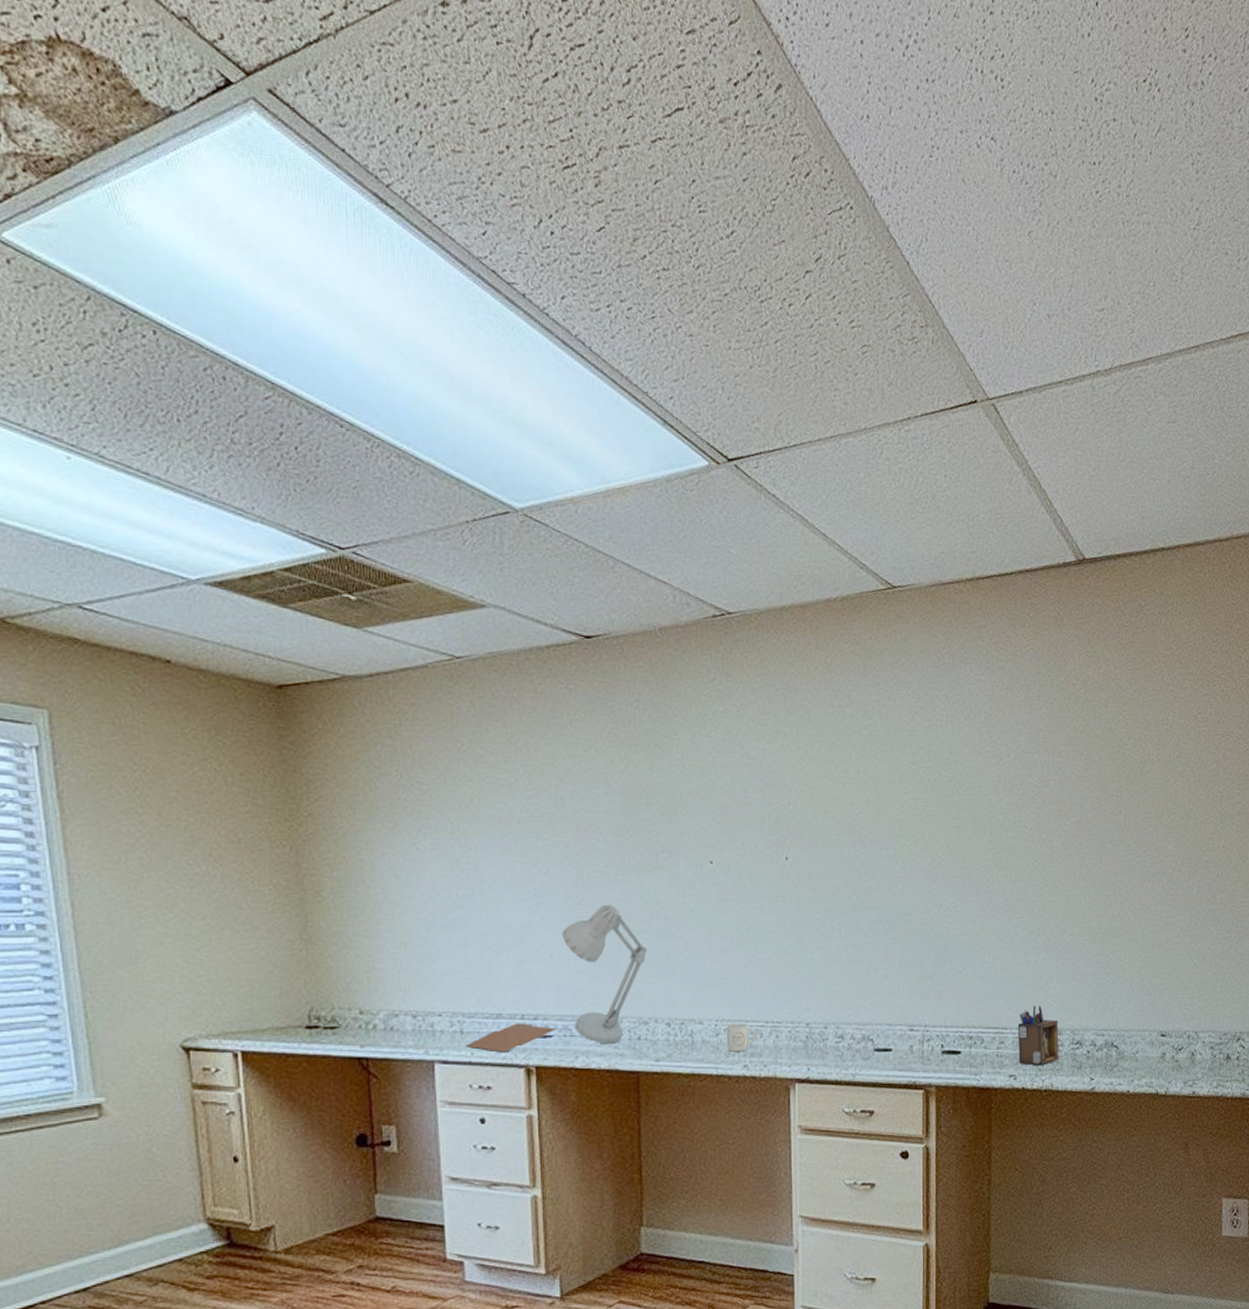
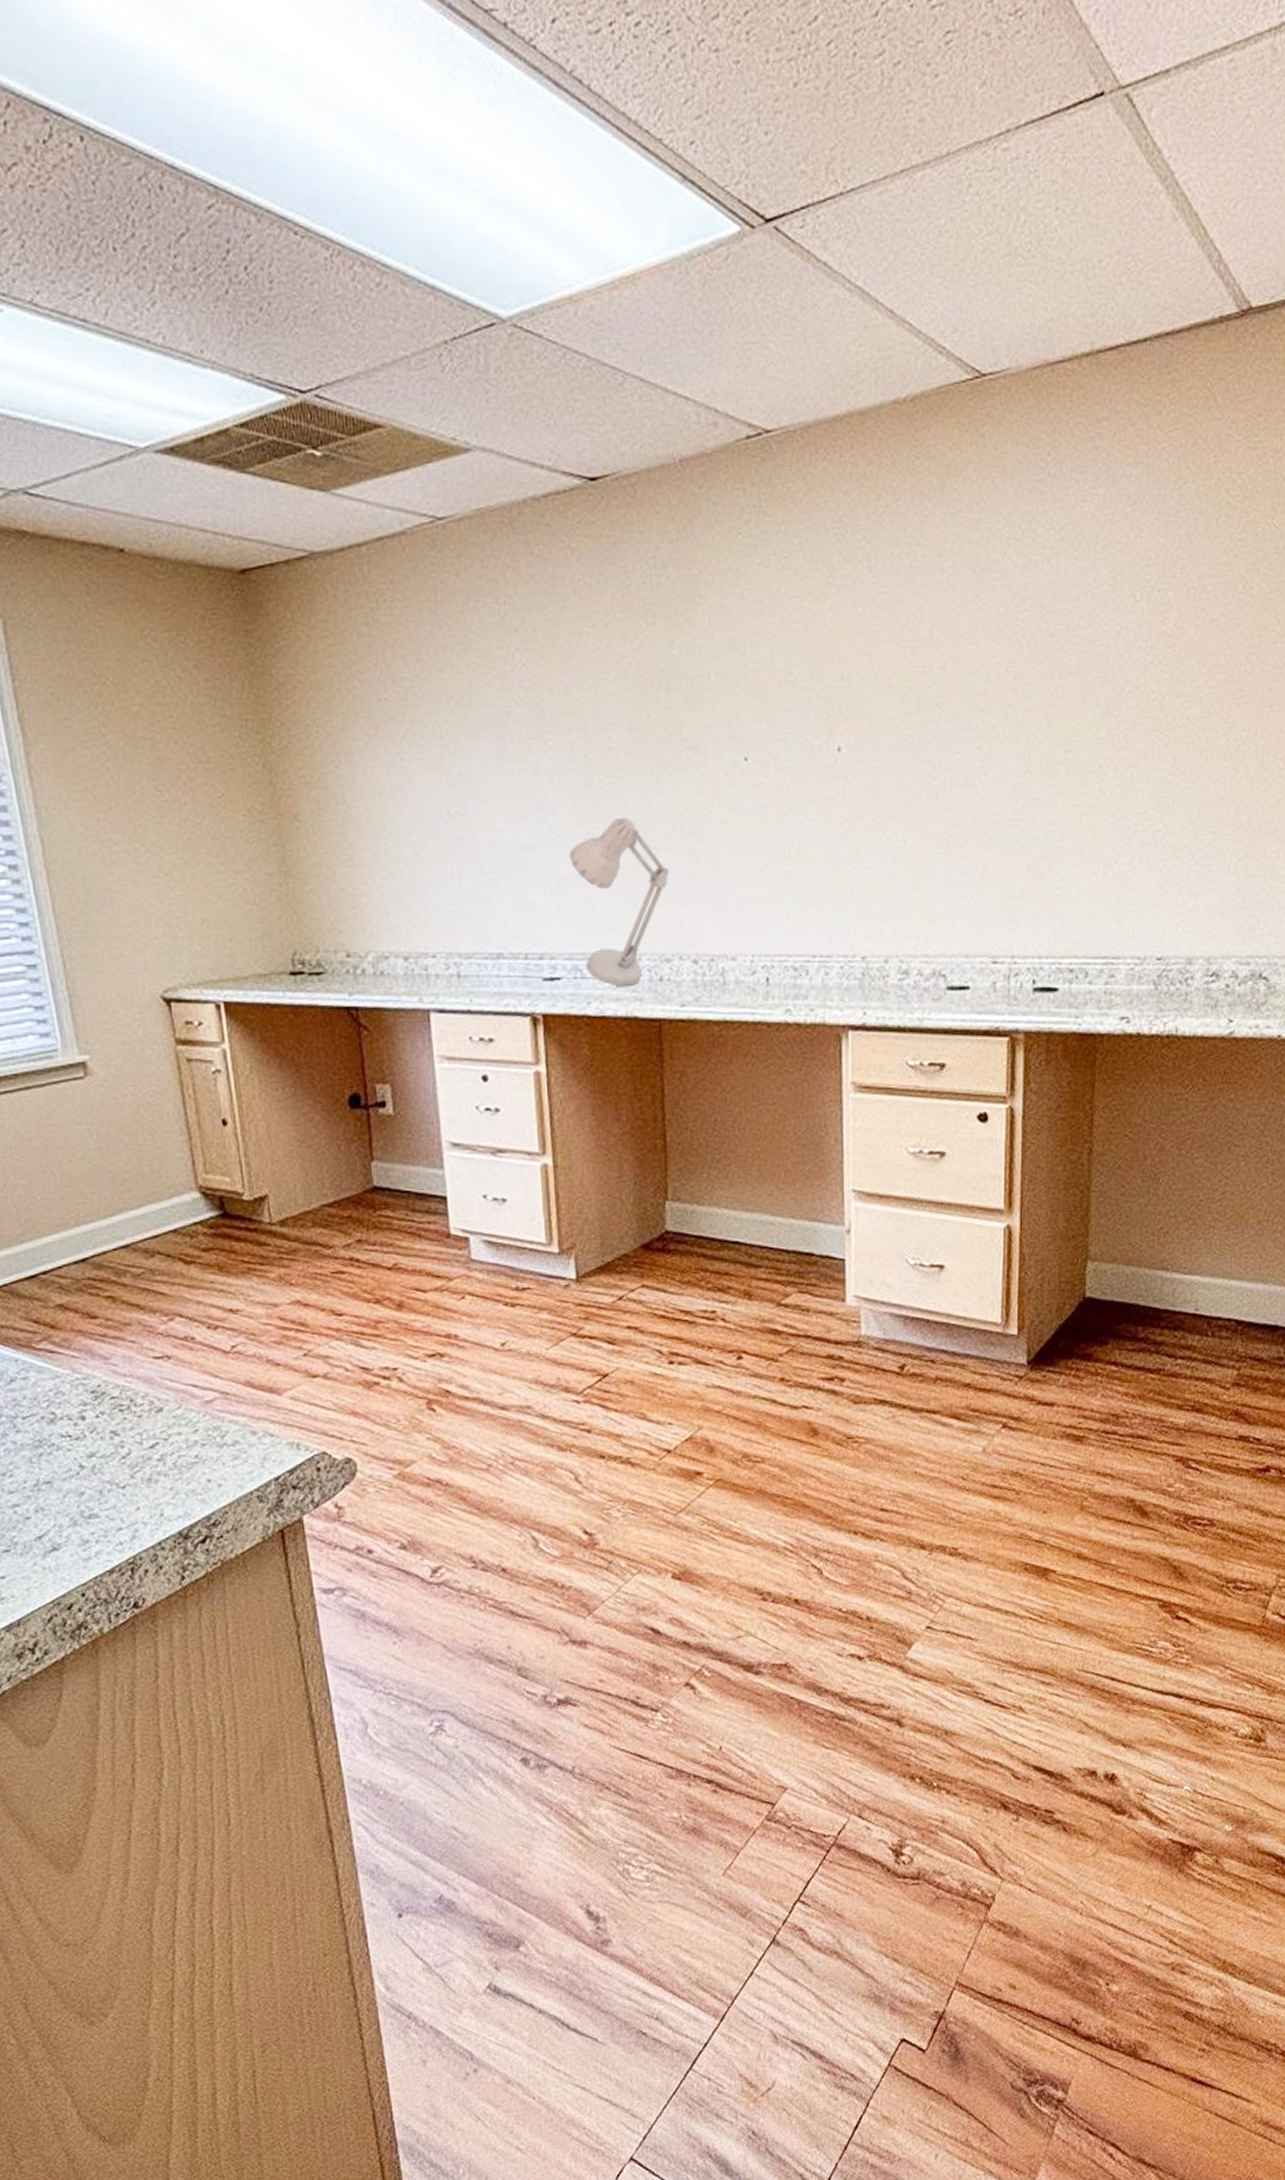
papers: present [465,1023,556,1053] -> none [463,964,565,999]
mug: present [727,1024,756,1052] -> none [765,959,801,993]
desk organizer: present [1017,1005,1059,1066] -> none [1133,926,1188,1005]

